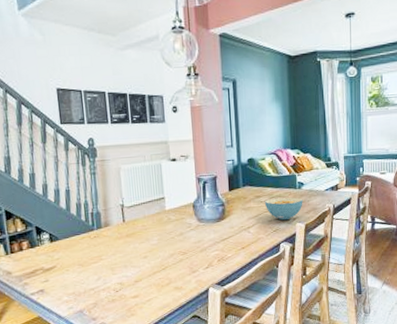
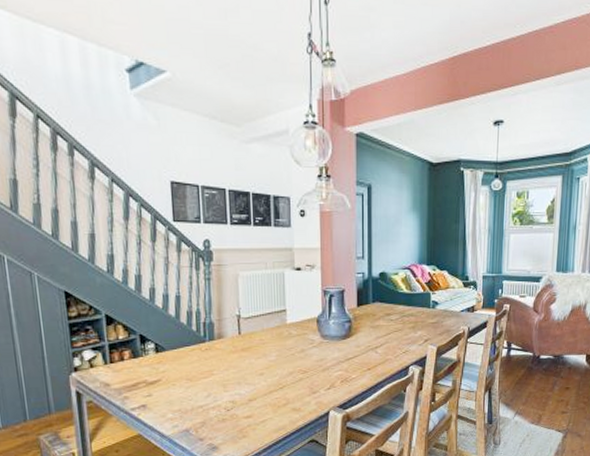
cereal bowl: present [264,197,303,221] -> none [395,316,436,342]

